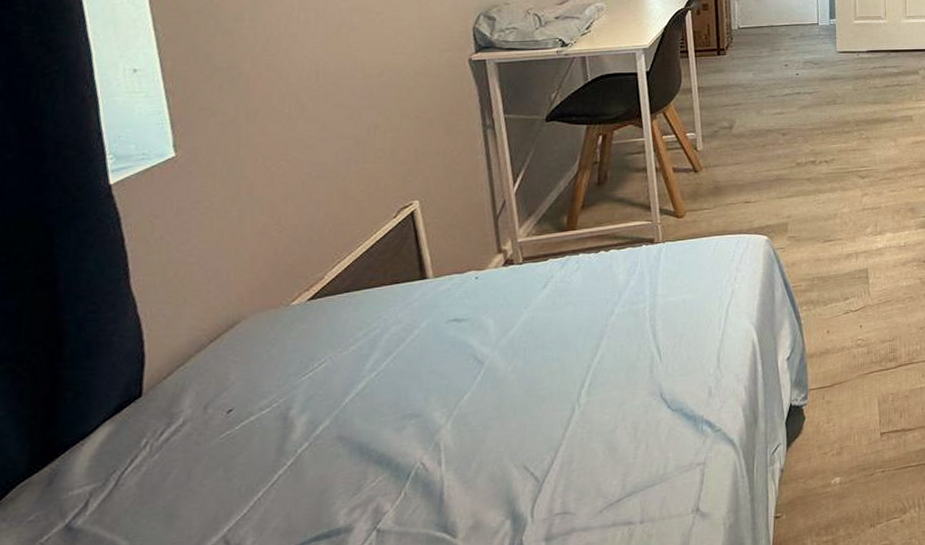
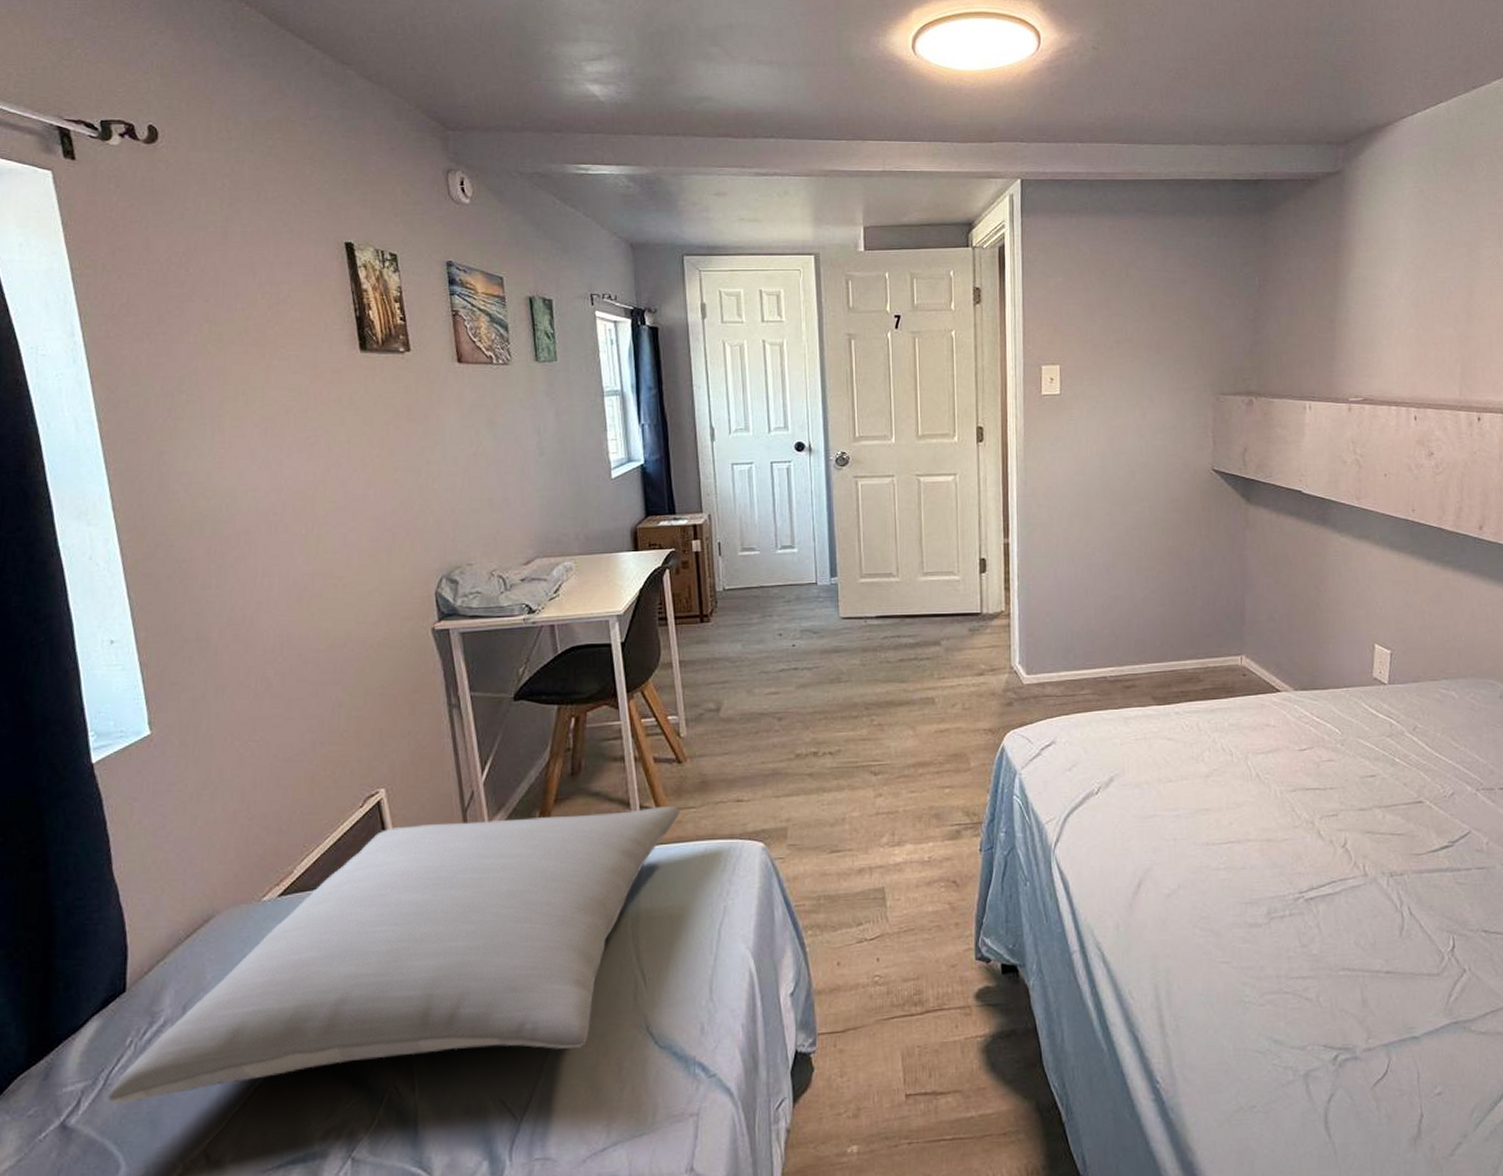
pillow: none [119,208,695,502] -> present [108,806,679,1104]

